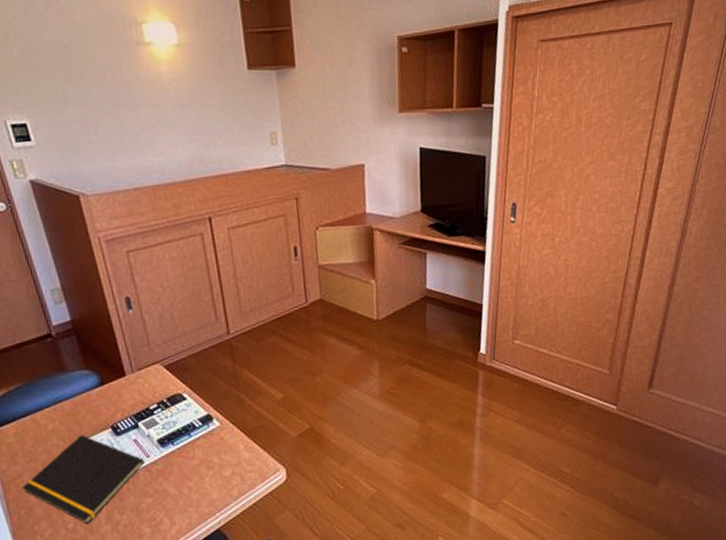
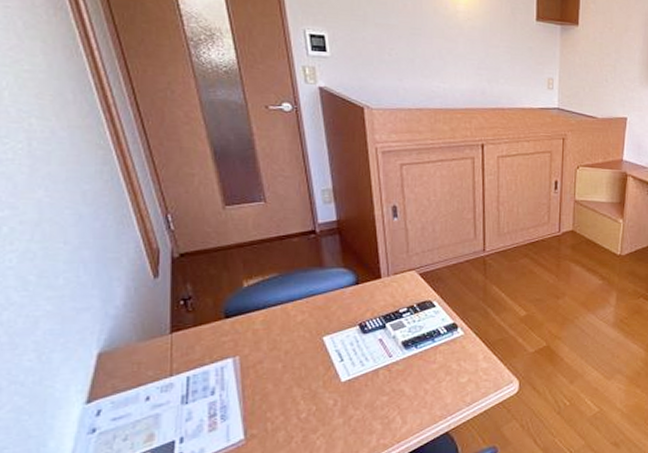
notepad: present [22,434,145,525] -> none [261,329,386,416]

